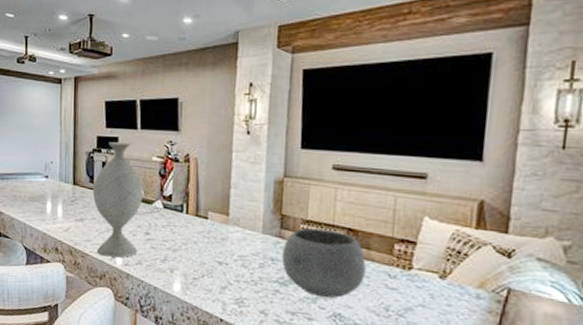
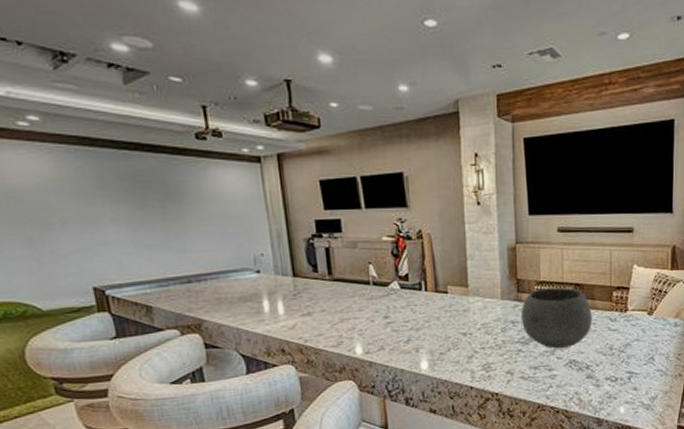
decorative vase: present [92,142,144,258] -> none [317,224,378,348]

